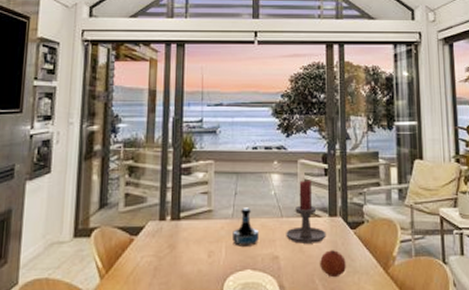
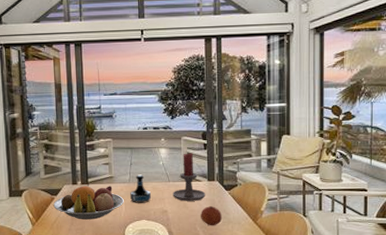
fruit bowl: none [132,219,224,270] -> present [53,183,124,220]

